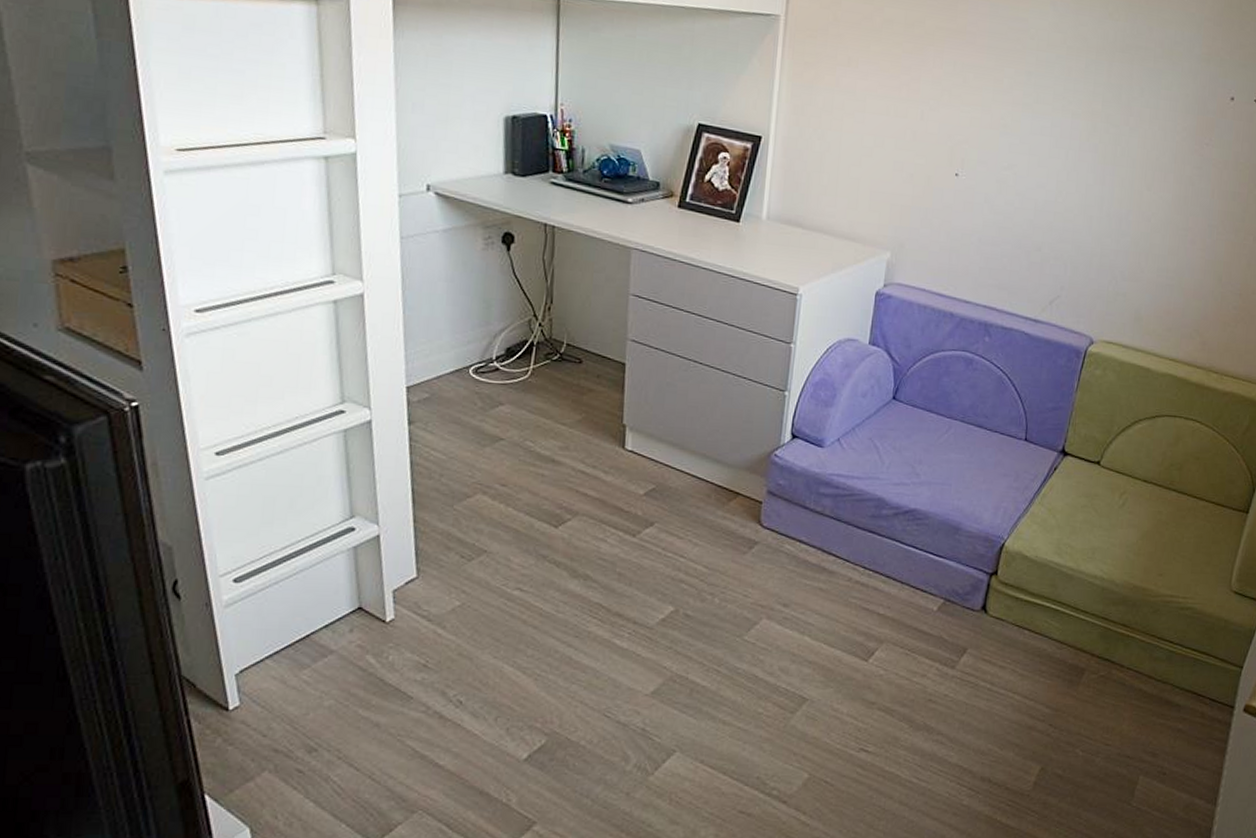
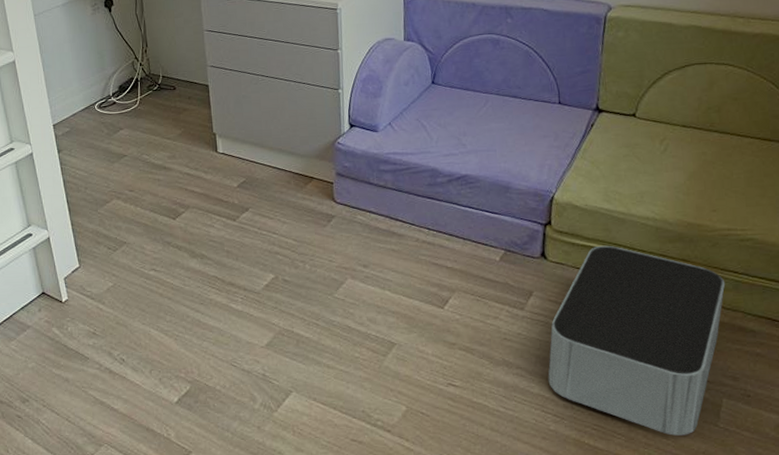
storage bin: none [968,602,1160,814] -> present [548,245,726,436]

